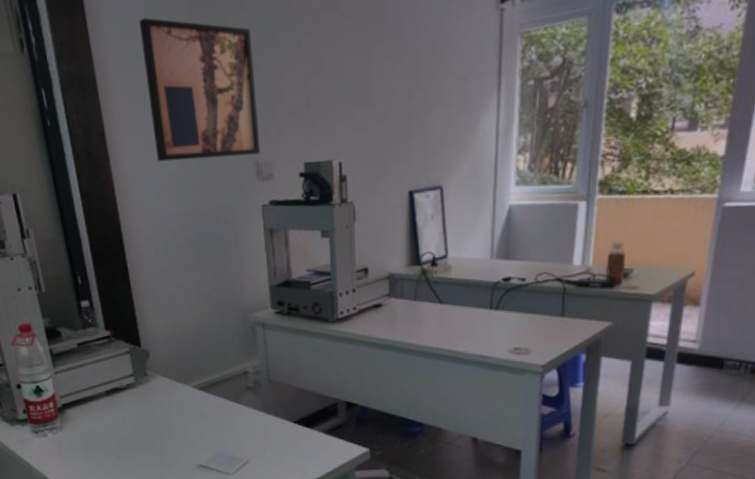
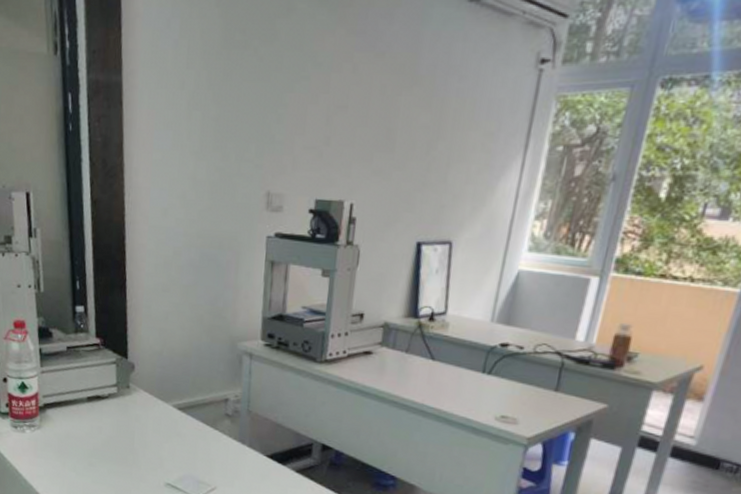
wall art: present [138,18,261,162] -> none [170,36,282,185]

